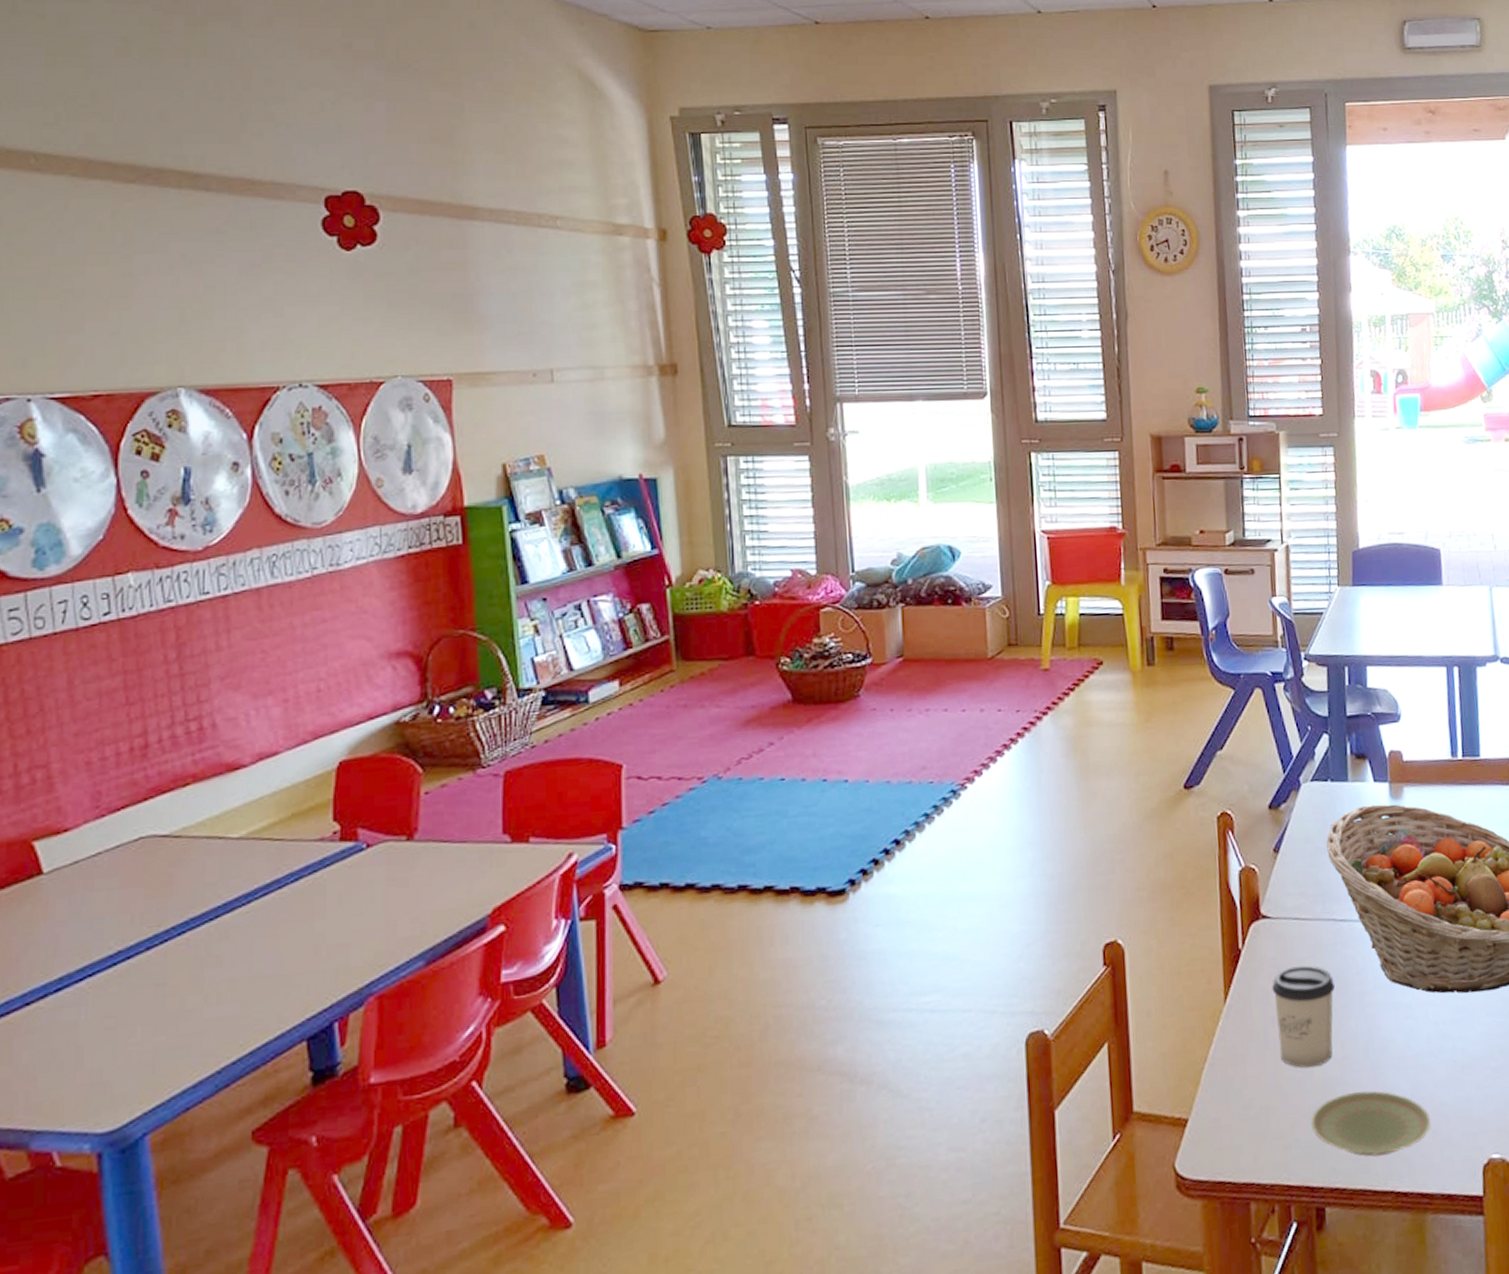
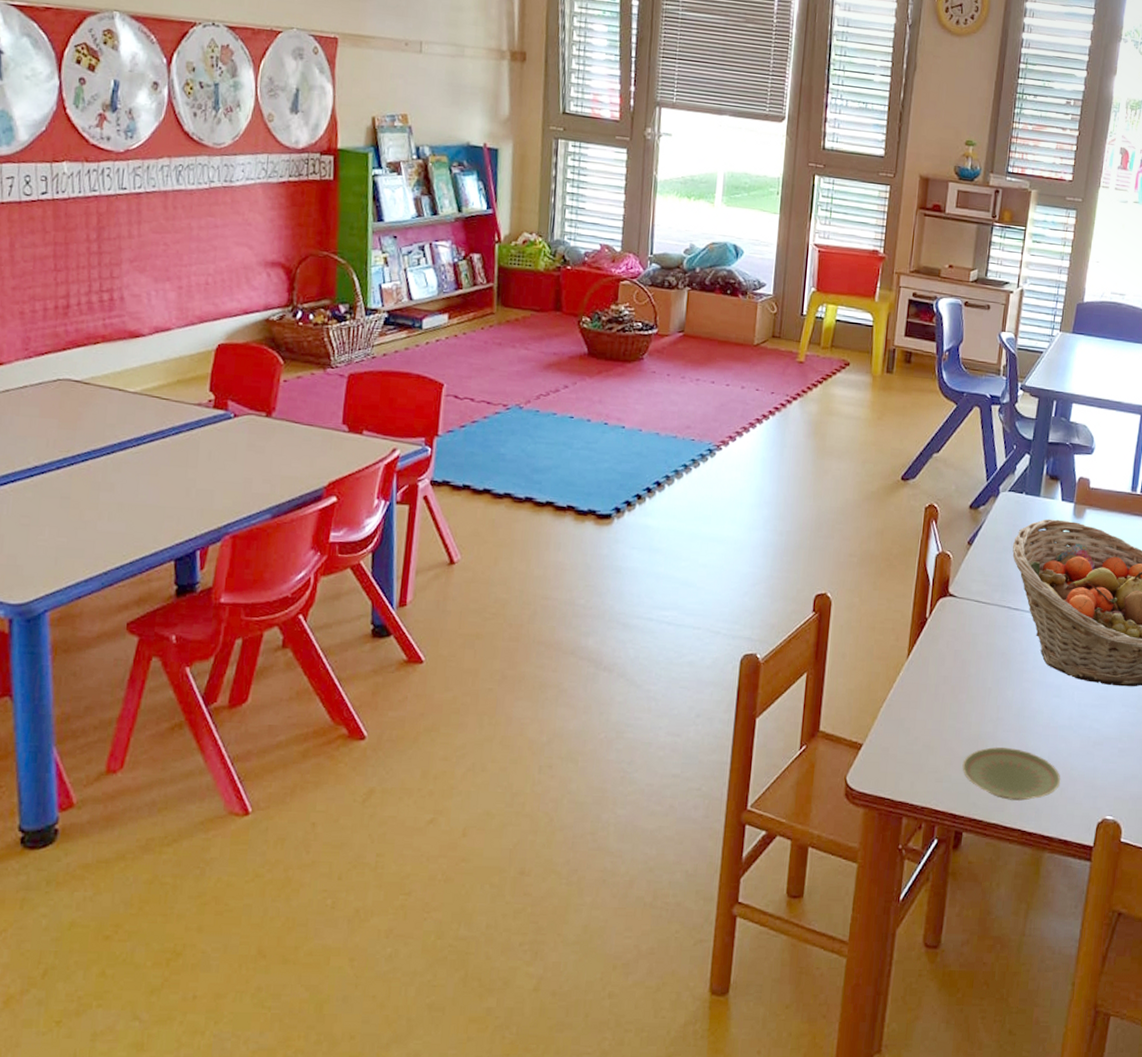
cup: present [1272,965,1335,1068] -> none [946,639,1000,722]

